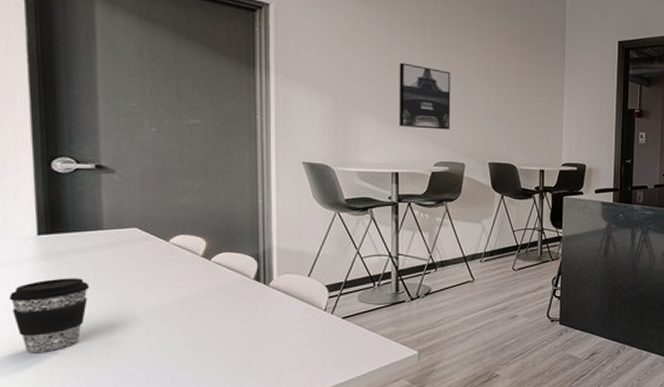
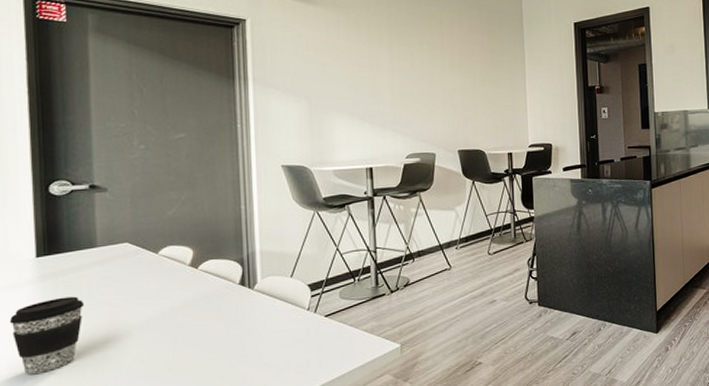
wall art: present [399,62,451,130] -> none [368,62,420,123]

